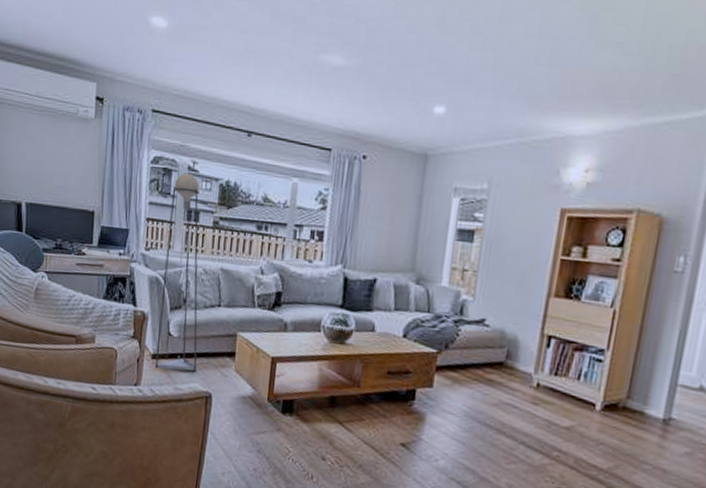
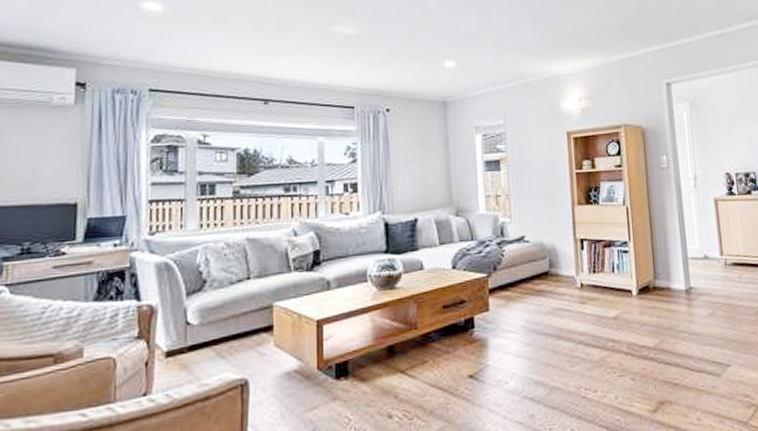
floor lamp: present [155,174,233,372] -> none [170,148,272,368]

